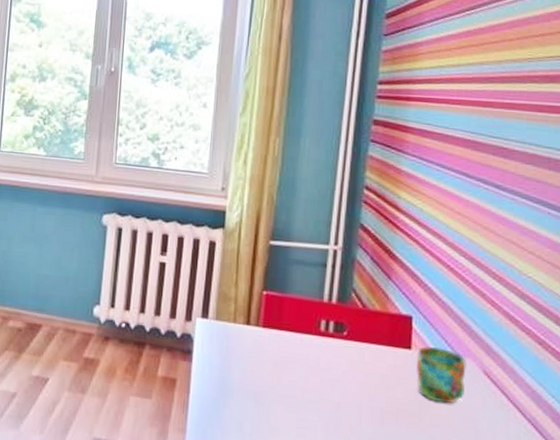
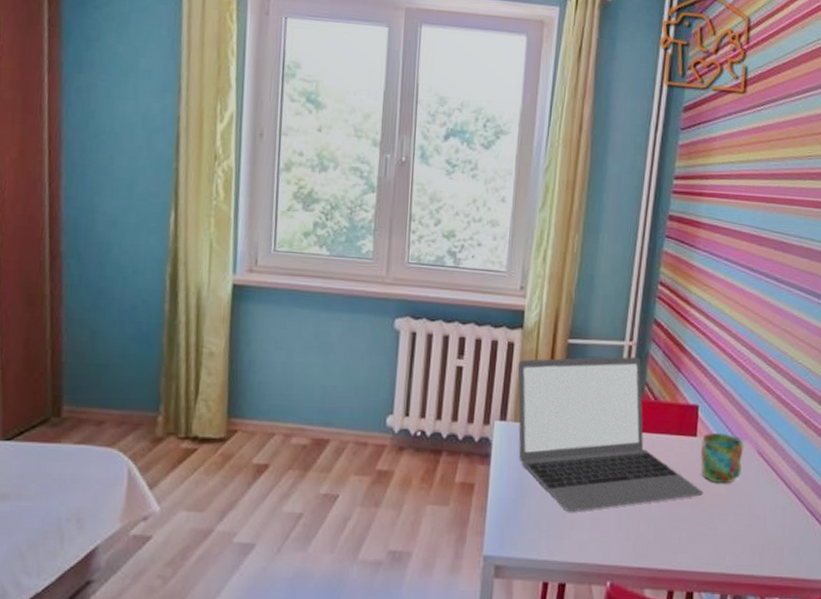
laptop: none [219,258,421,418] -> present [518,357,704,512]

